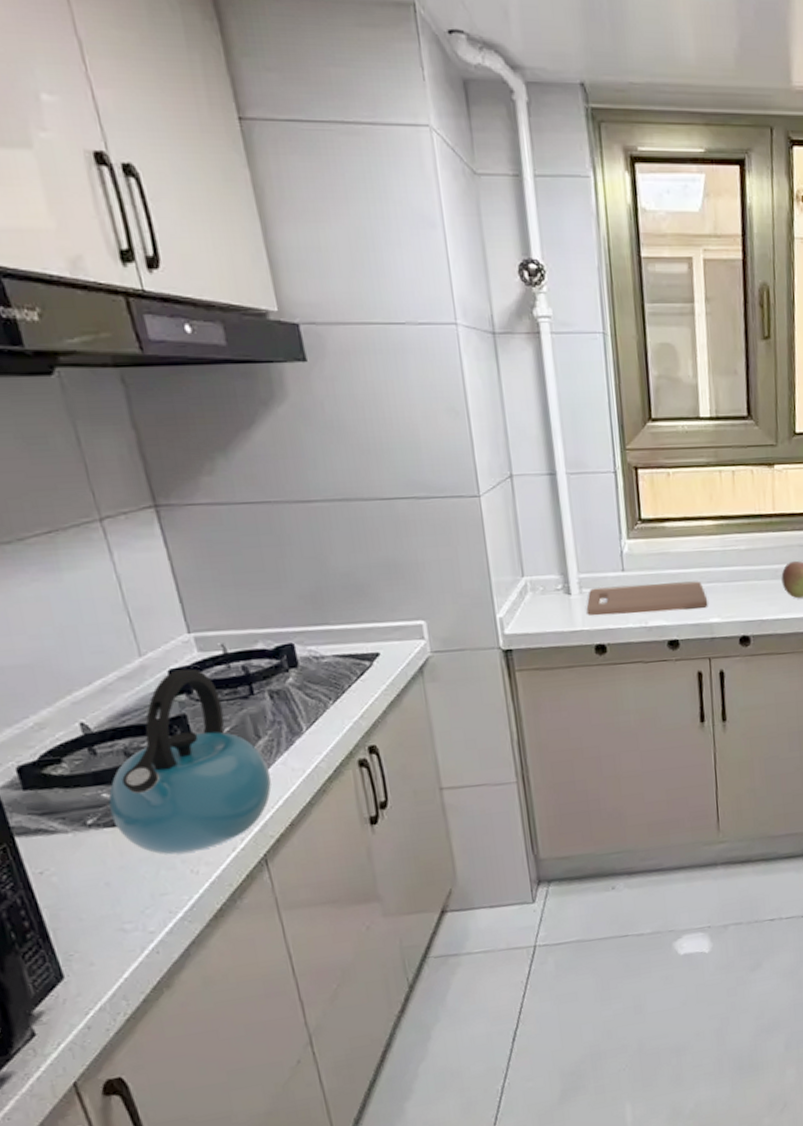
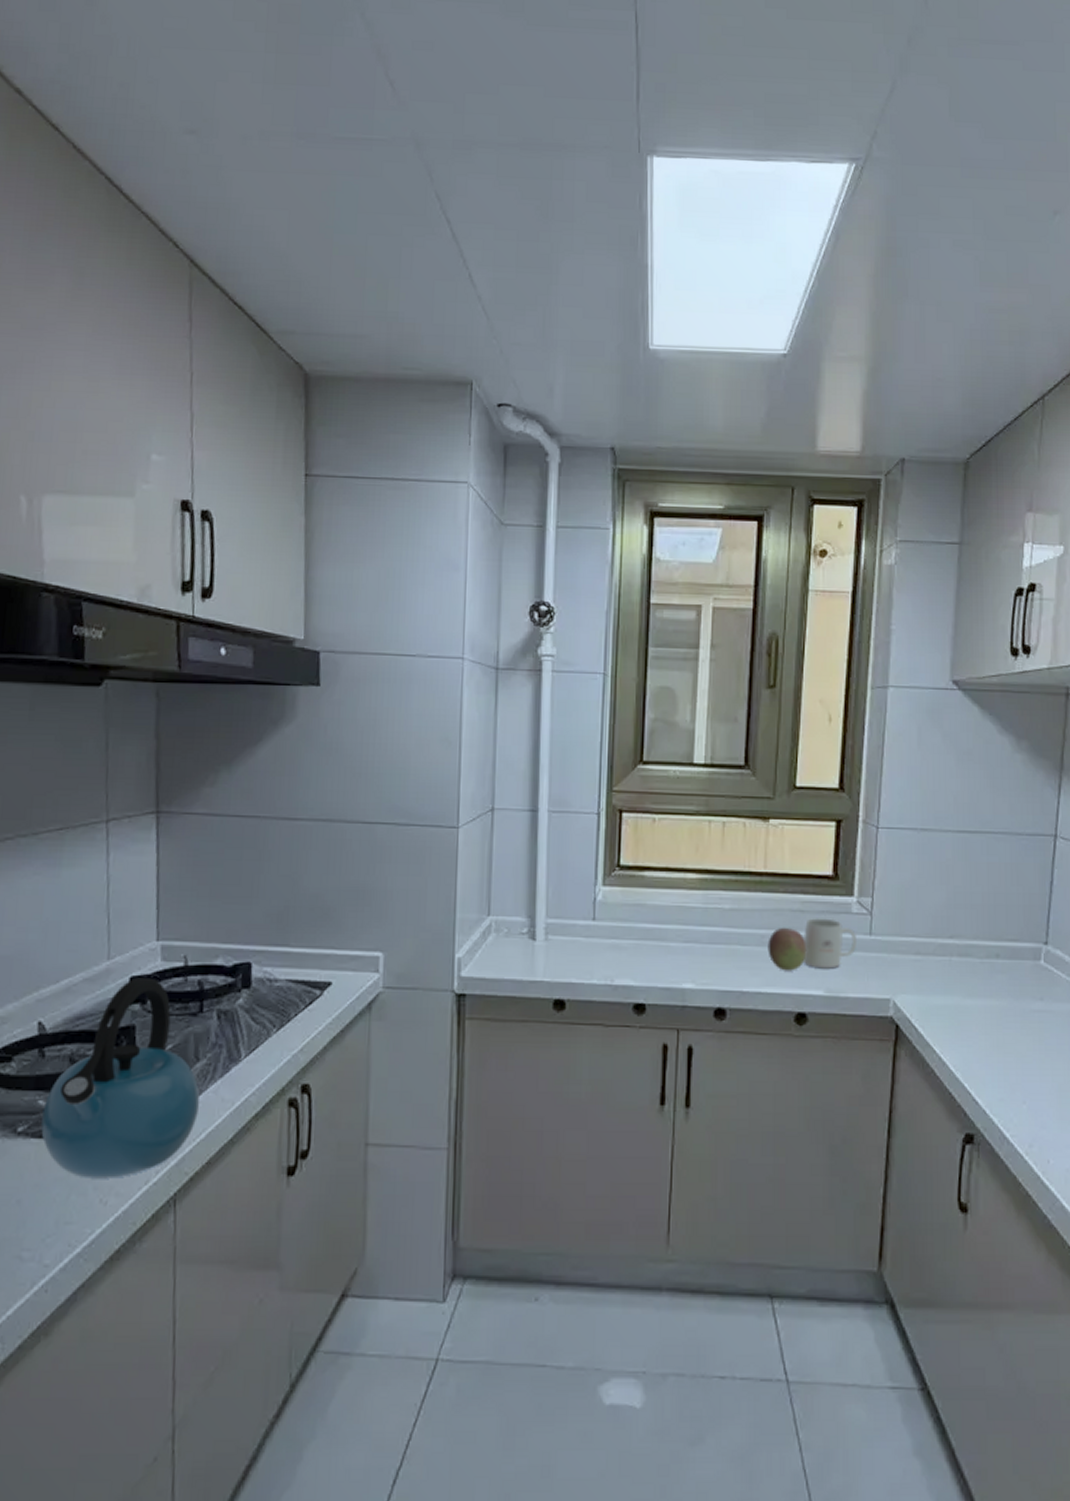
cutting board: present [586,581,708,616] -> none [549,936,683,970]

